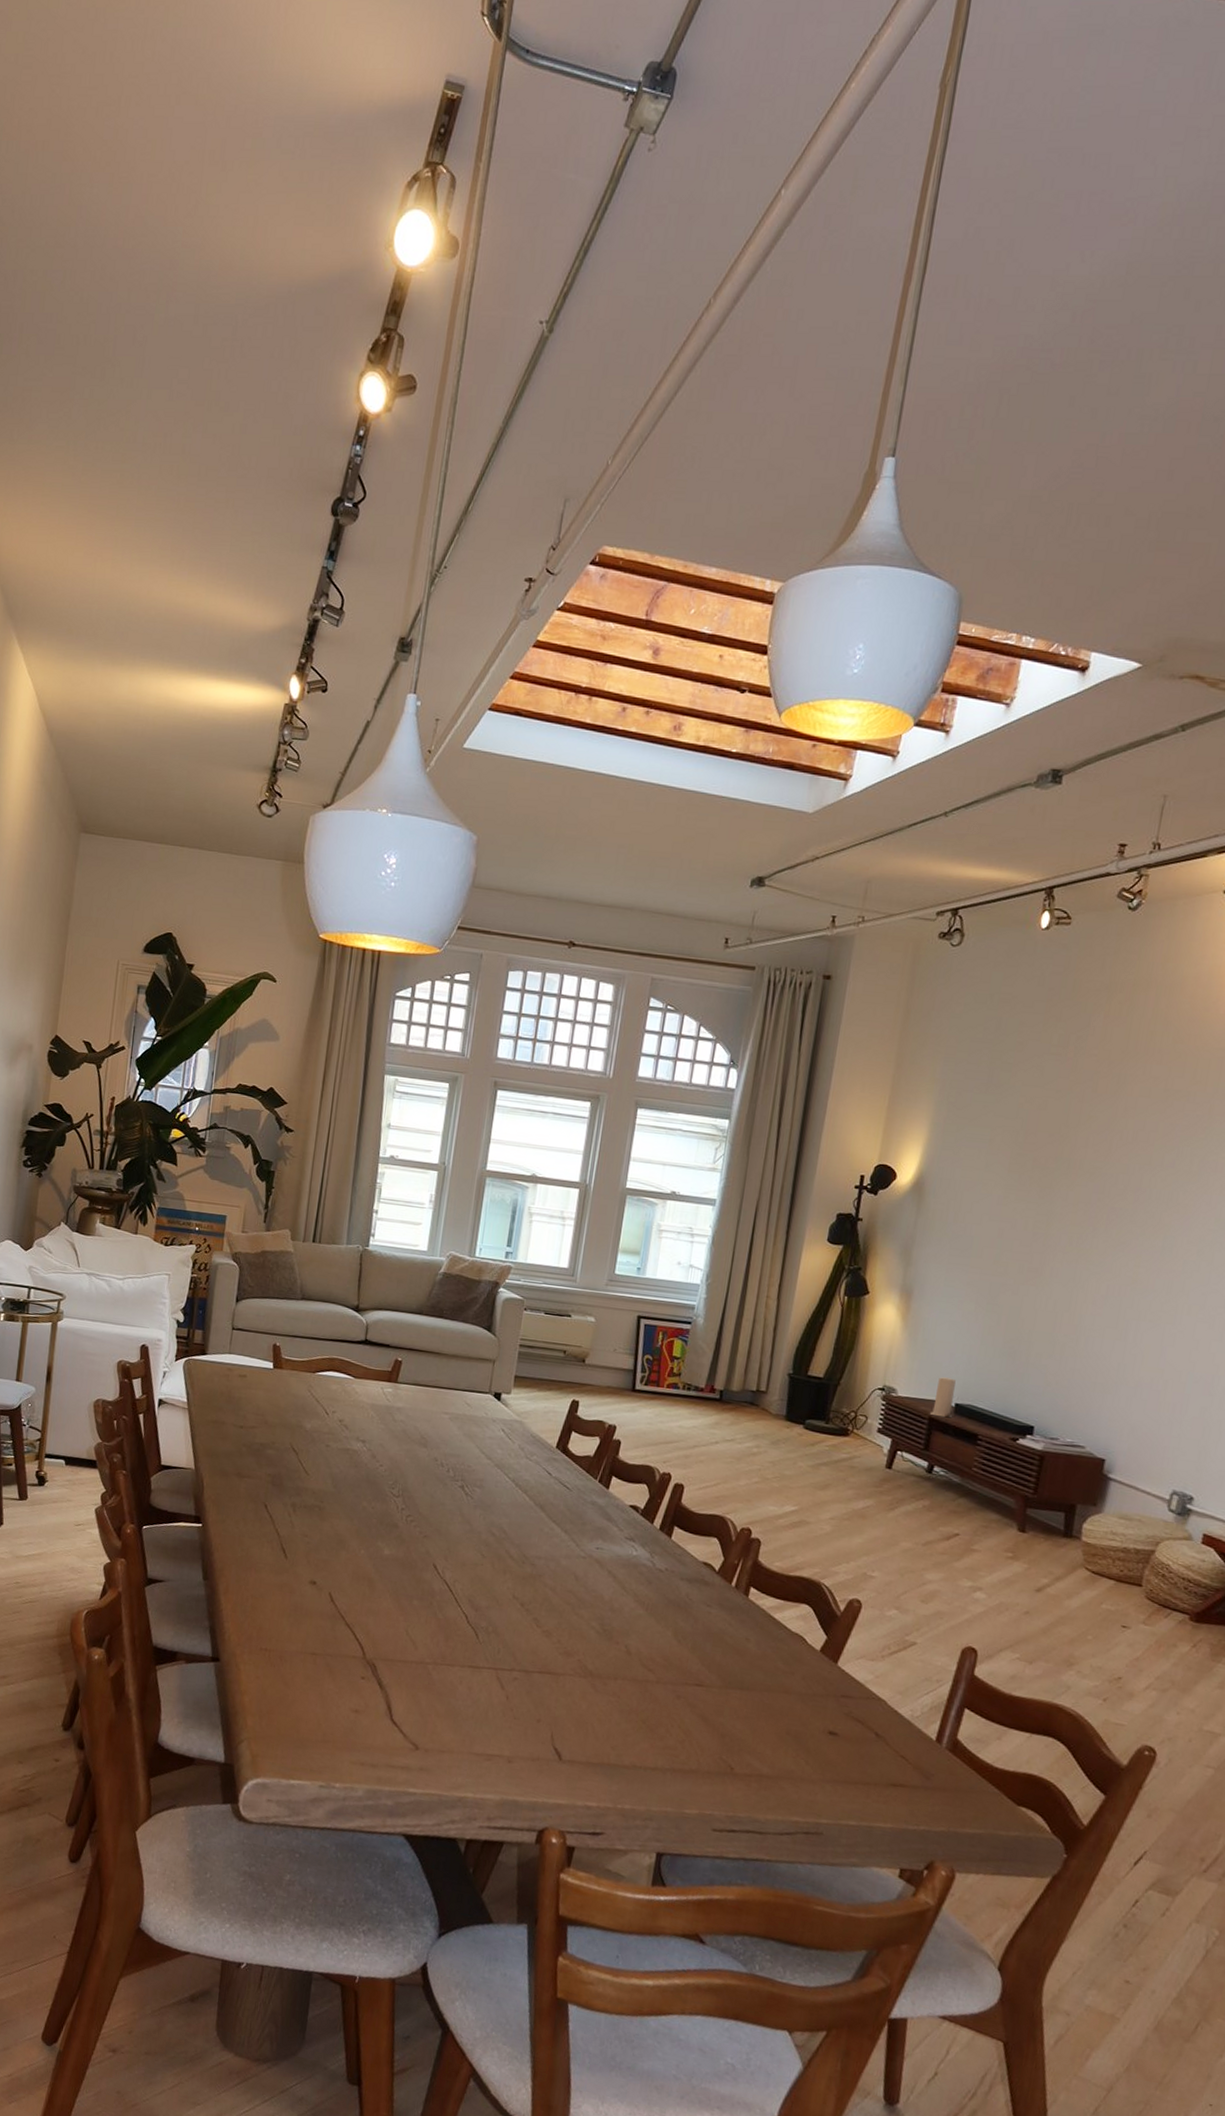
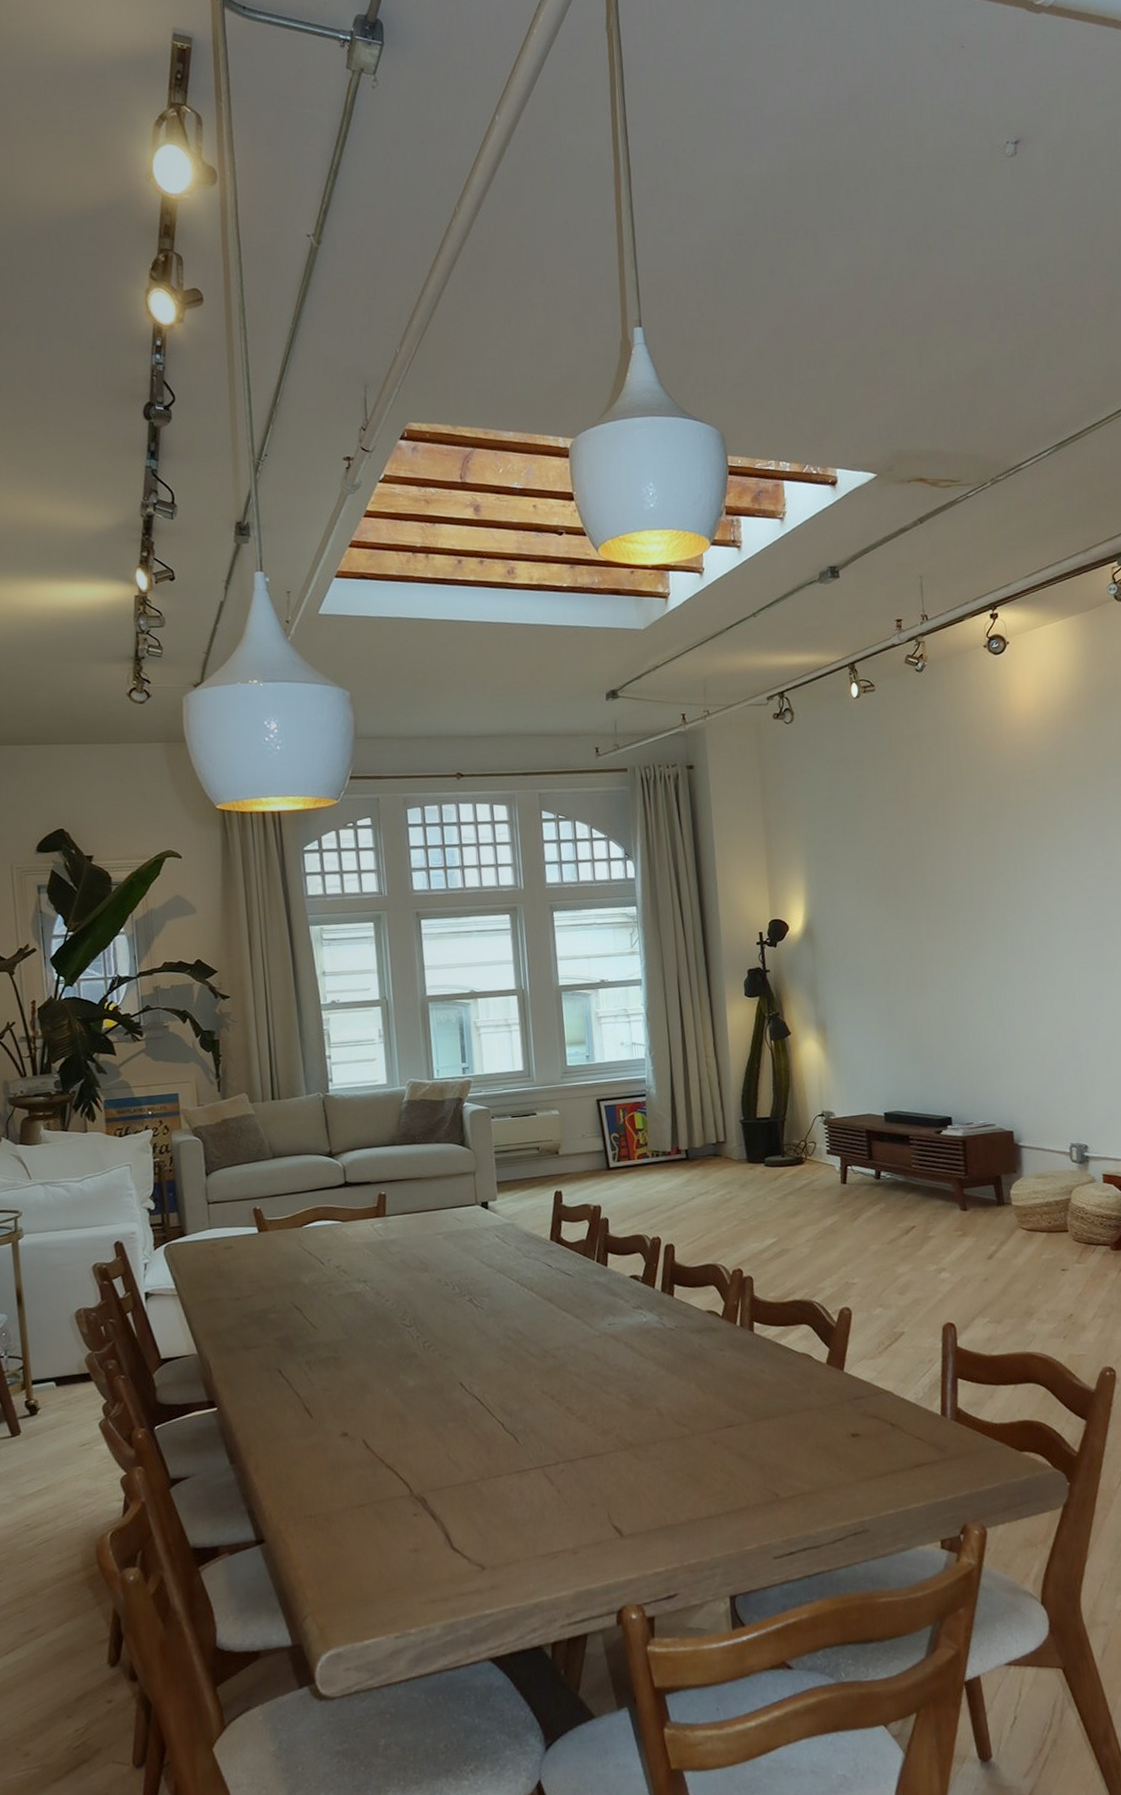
candle: present [929,1377,956,1418] -> none [865,1091,885,1128]

